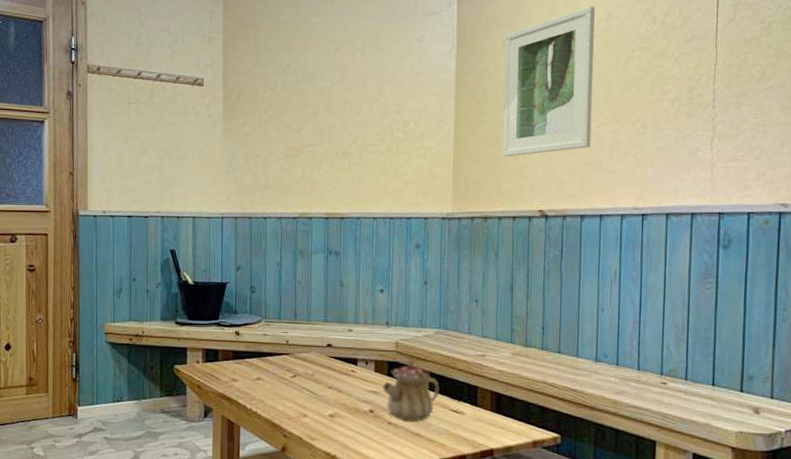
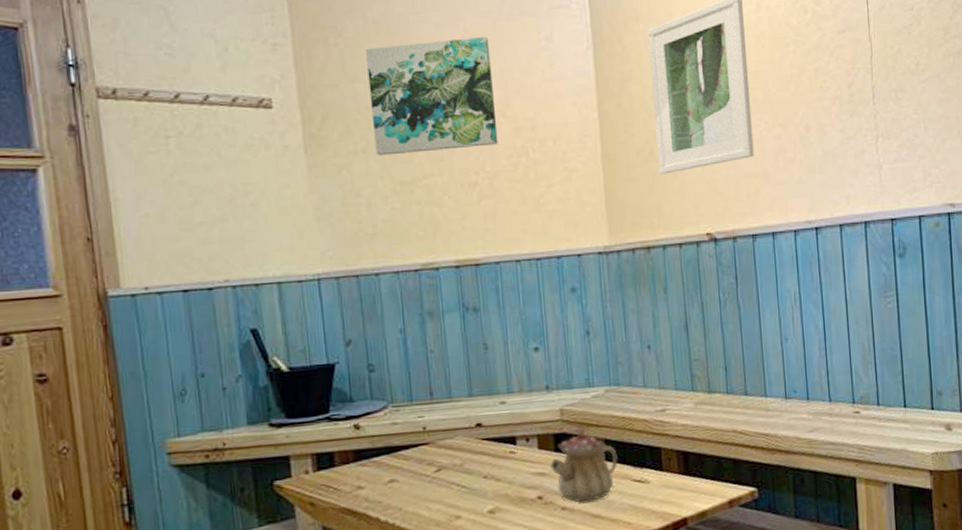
wall art: none [274,36,371,127] -> present [366,36,499,156]

